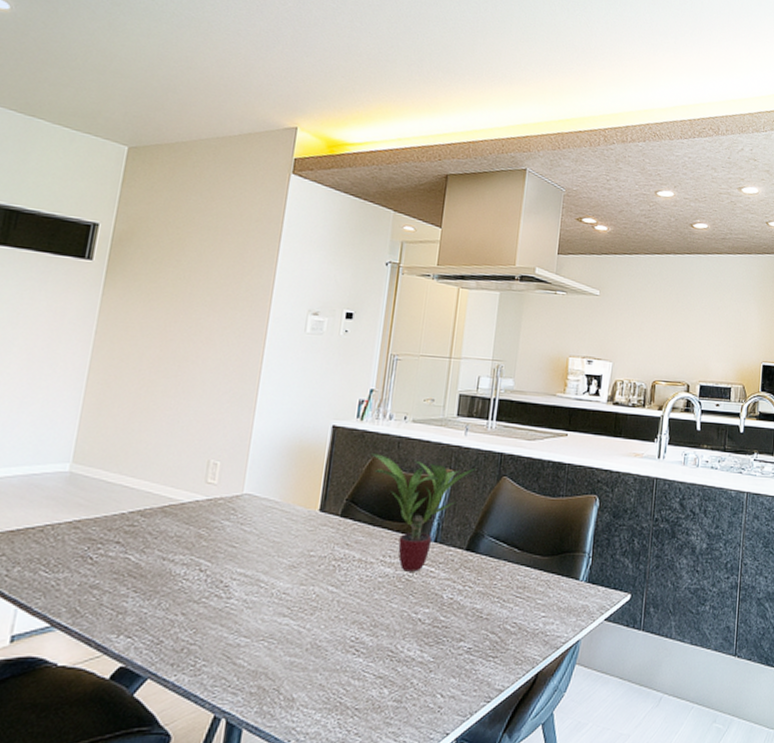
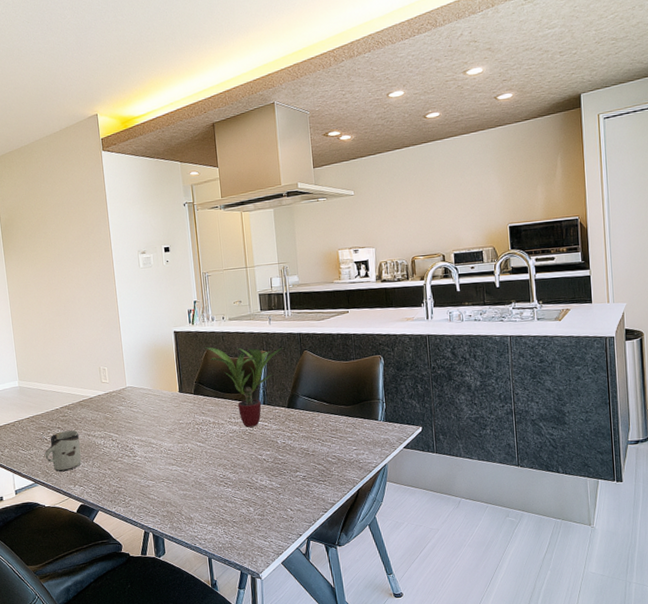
cup: none [81,547,148,612] -> present [44,430,81,472]

